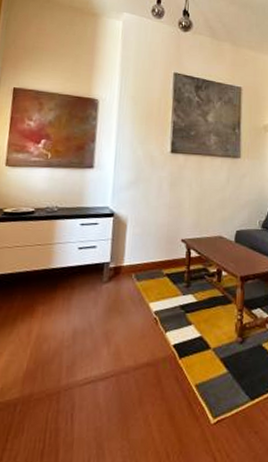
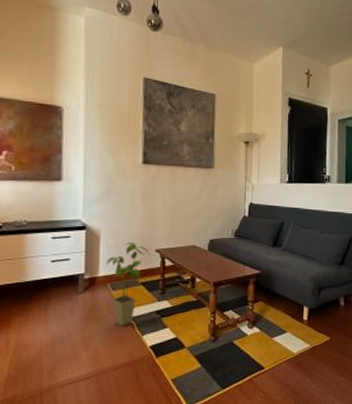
house plant: none [132,230,176,321] -> present [106,242,150,327]

